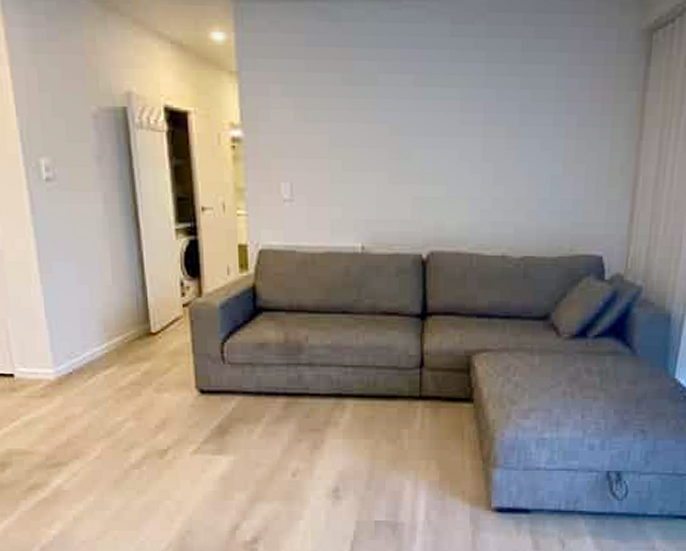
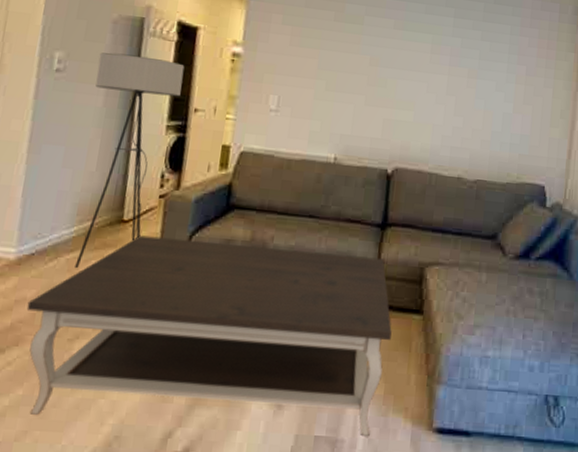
coffee table: none [77,346,442,518] -> present [26,235,392,436]
floor lamp: none [87,152,183,384] -> present [75,52,185,269]

